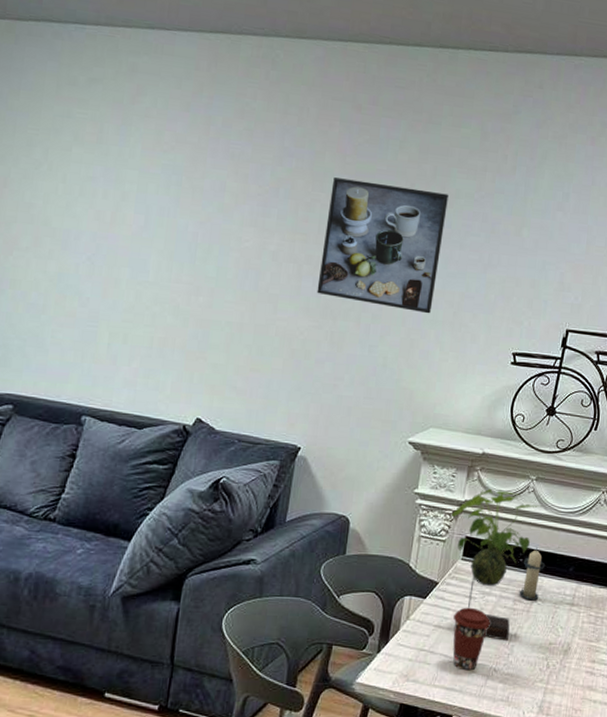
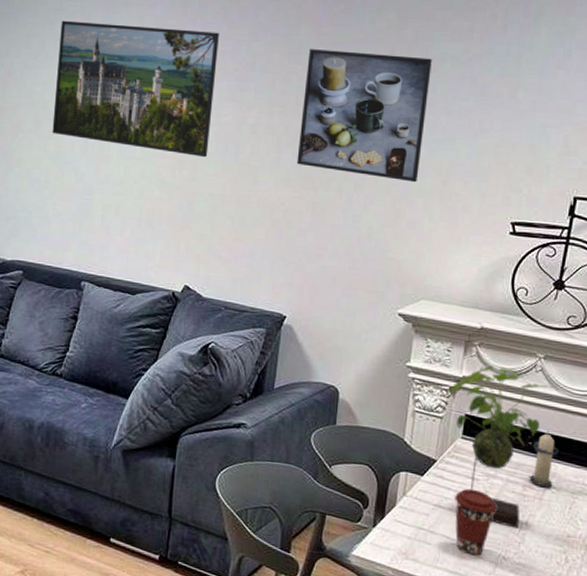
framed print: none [53,128,243,284] -> present [52,20,219,158]

